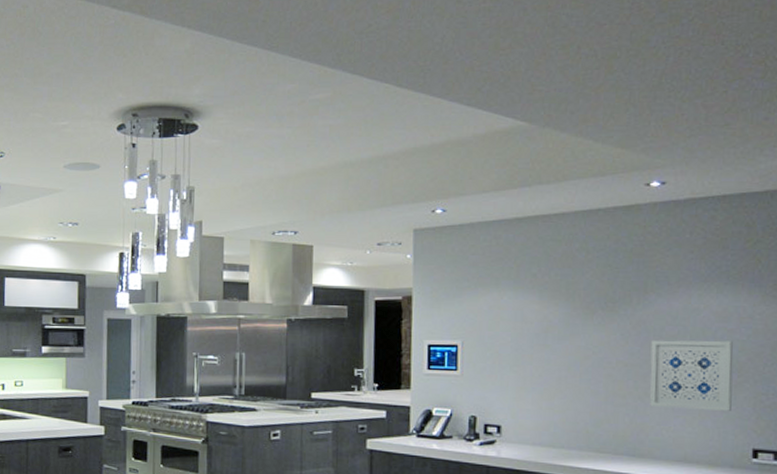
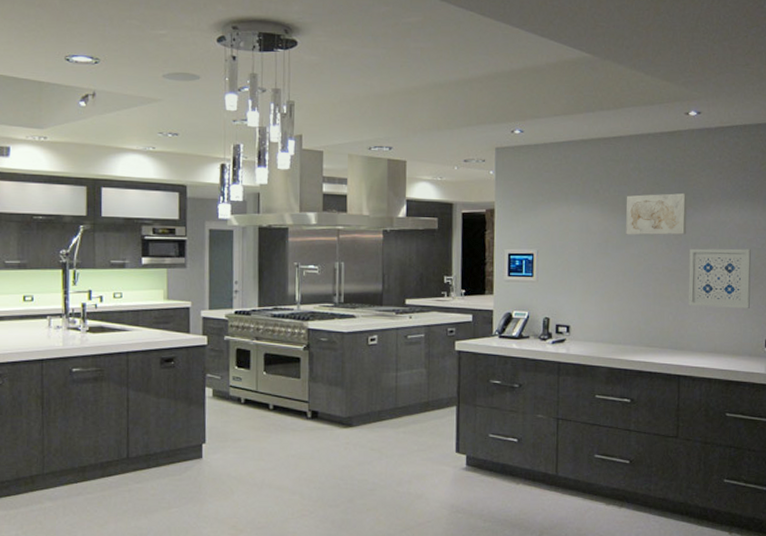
wall art: none [570,276,648,325] -> present [626,193,687,236]

